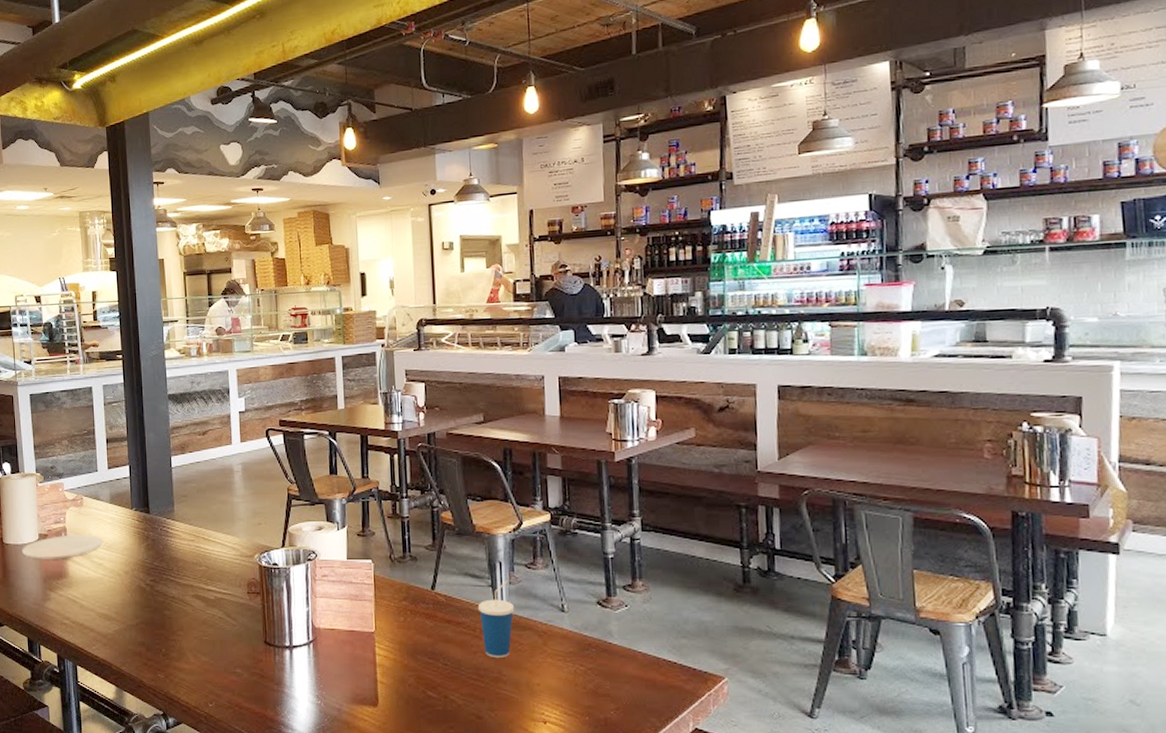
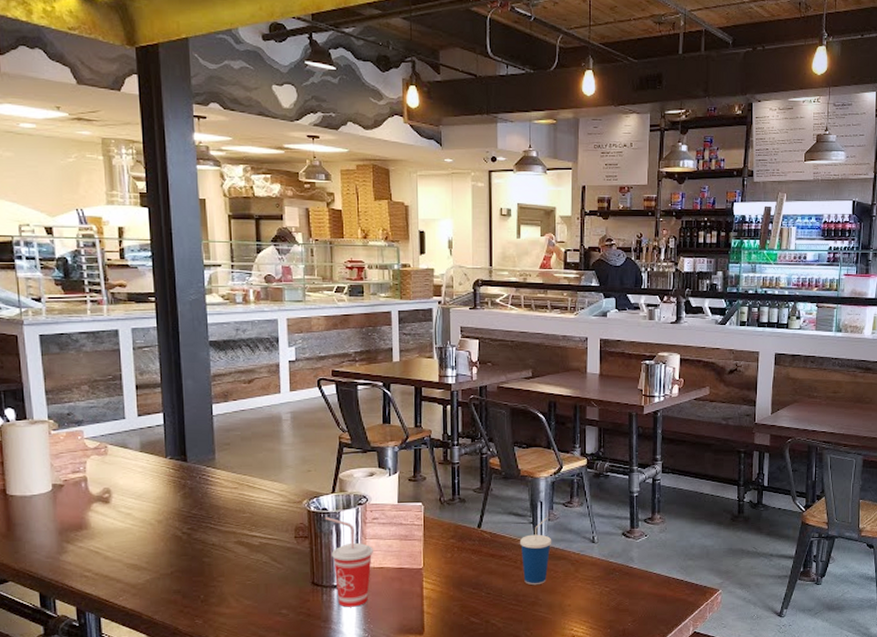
plate: present [22,534,104,559] -> none [31,484,133,511]
beverage cup: none [275,573,324,671] -> present [324,517,373,607]

